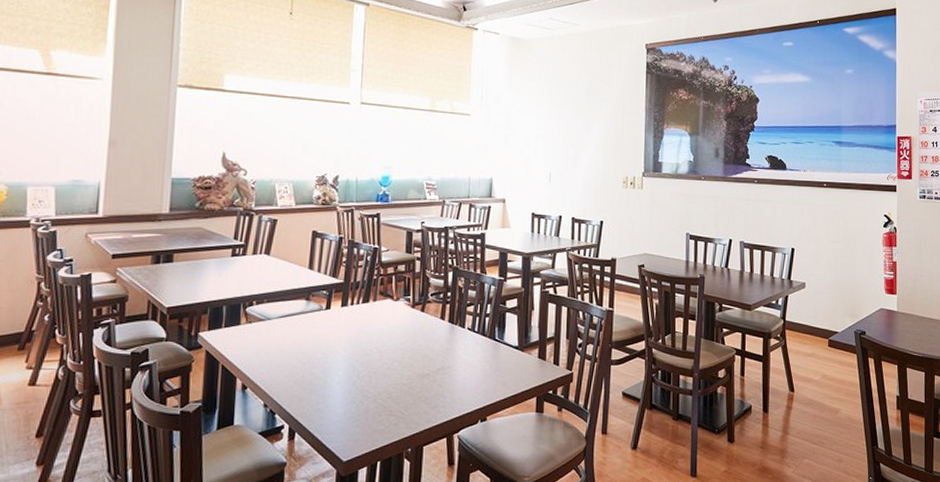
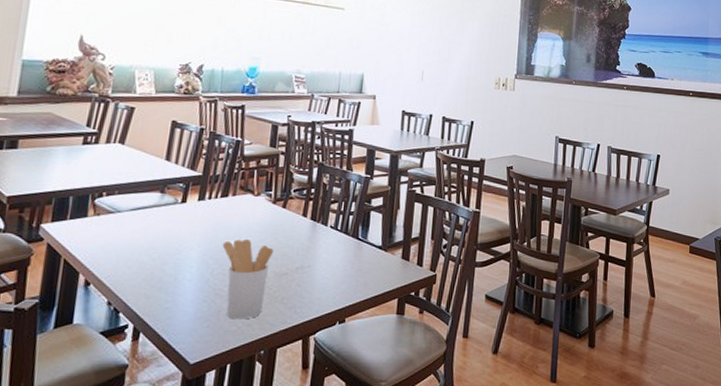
utensil holder: none [366,343,416,419] -> present [222,239,274,320]

